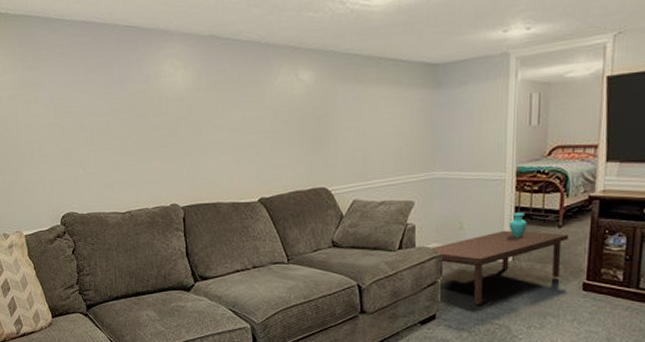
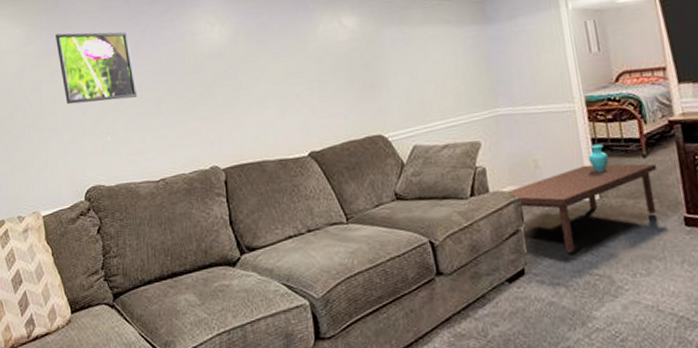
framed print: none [28,66,106,136] -> present [54,32,138,105]

